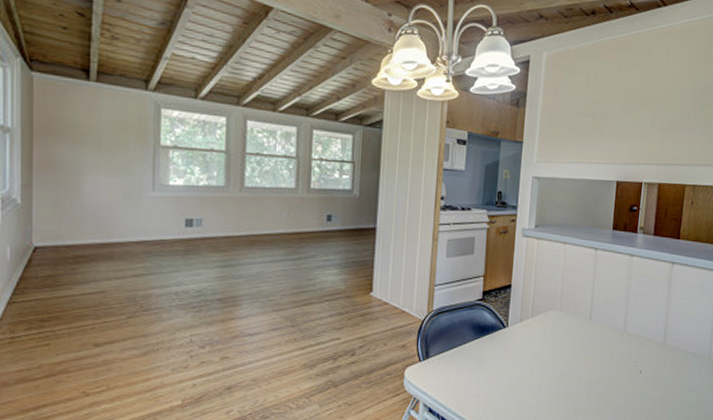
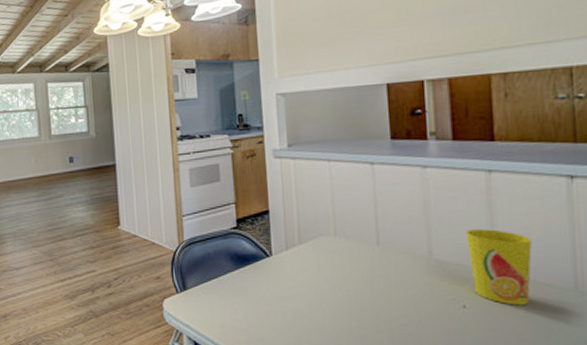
cup: none [649,309,690,370] -> present [466,229,532,306]

